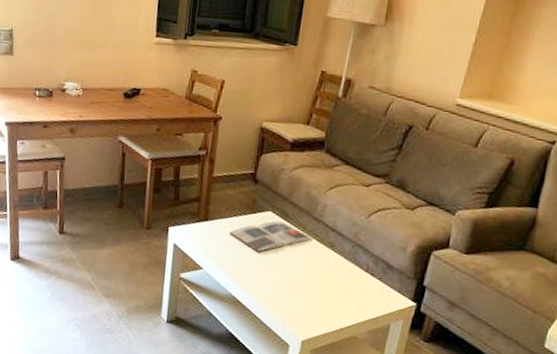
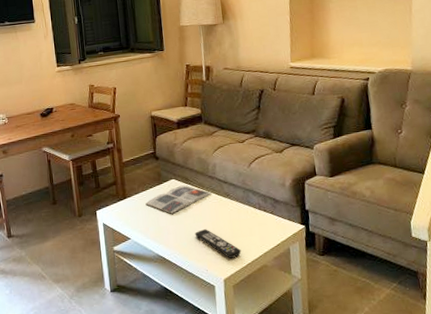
remote control: none [280,278,331,320] -> present [195,229,242,258]

